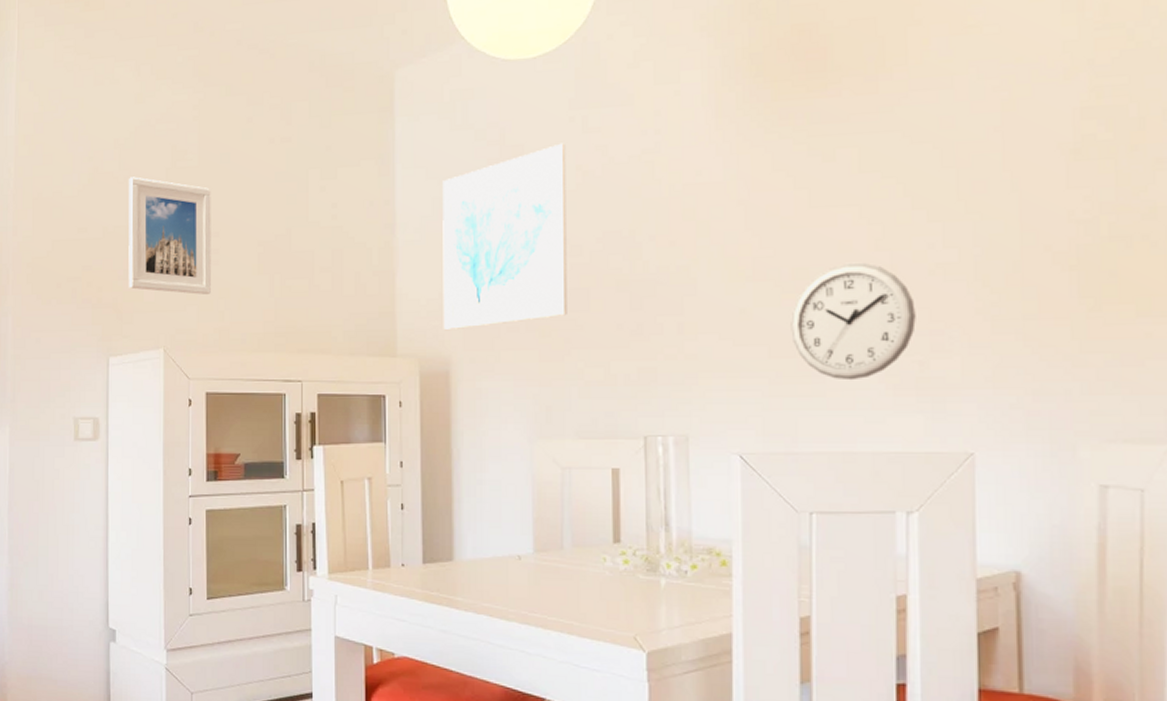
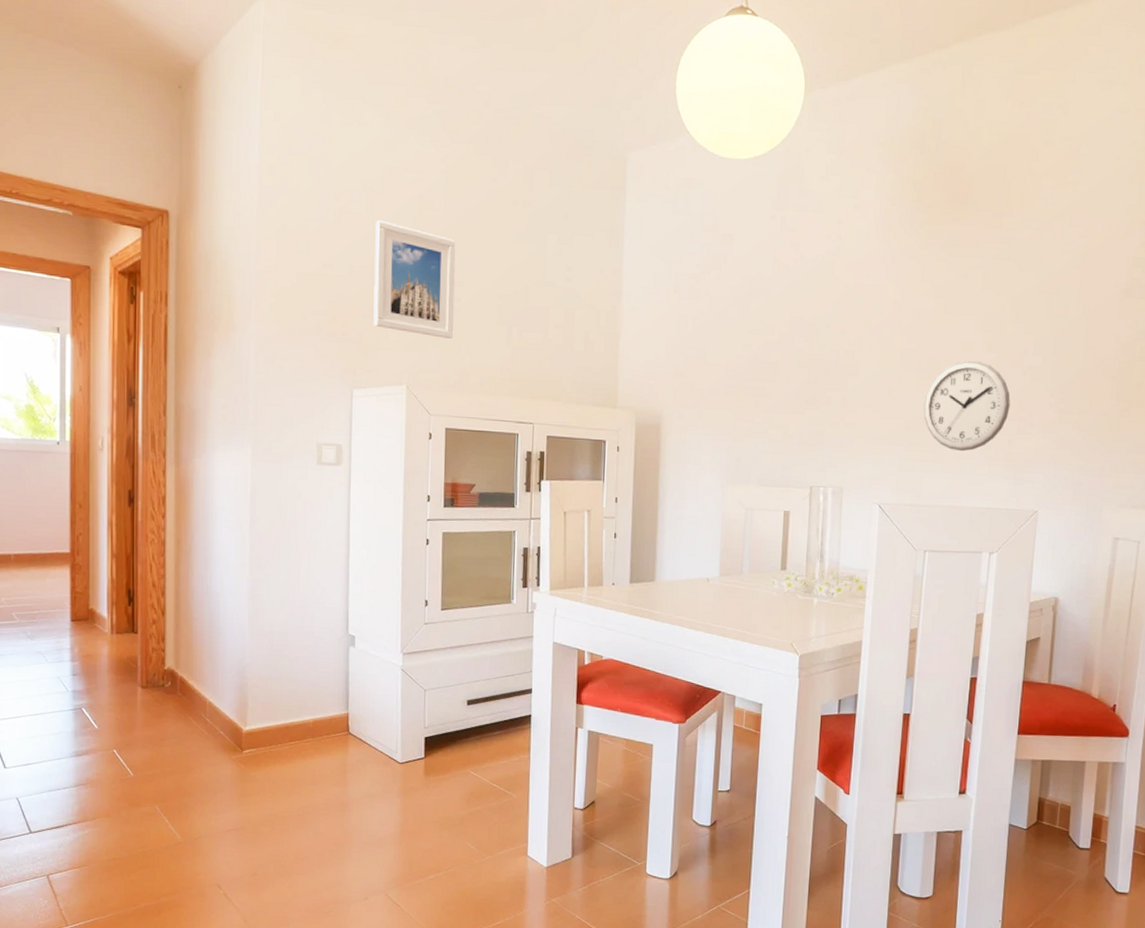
wall art: present [442,143,567,331] -> none [657,237,767,389]

